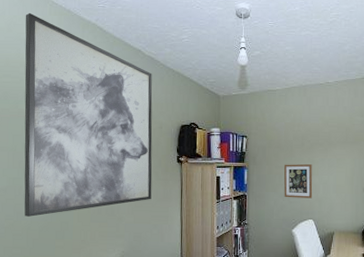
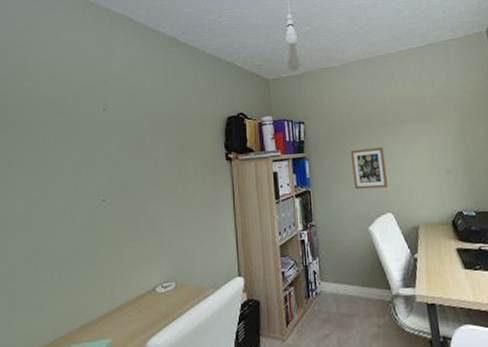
wall art: present [24,12,153,217] -> none [45,9,199,242]

